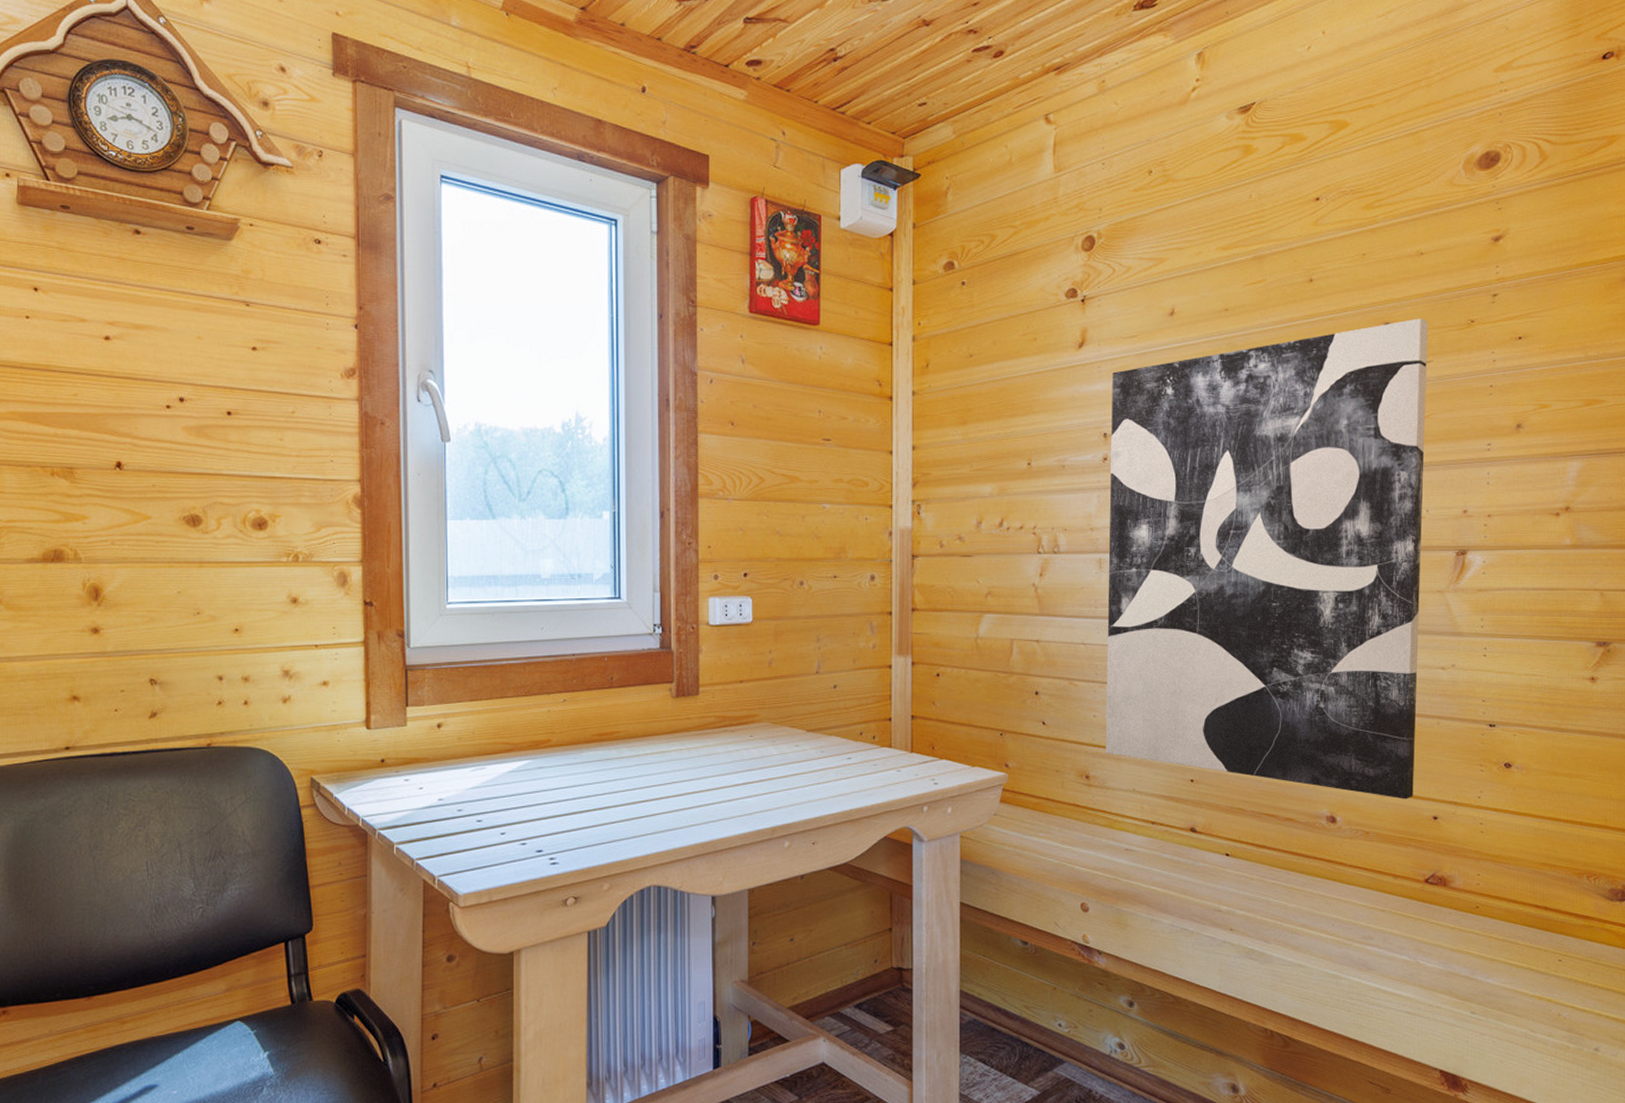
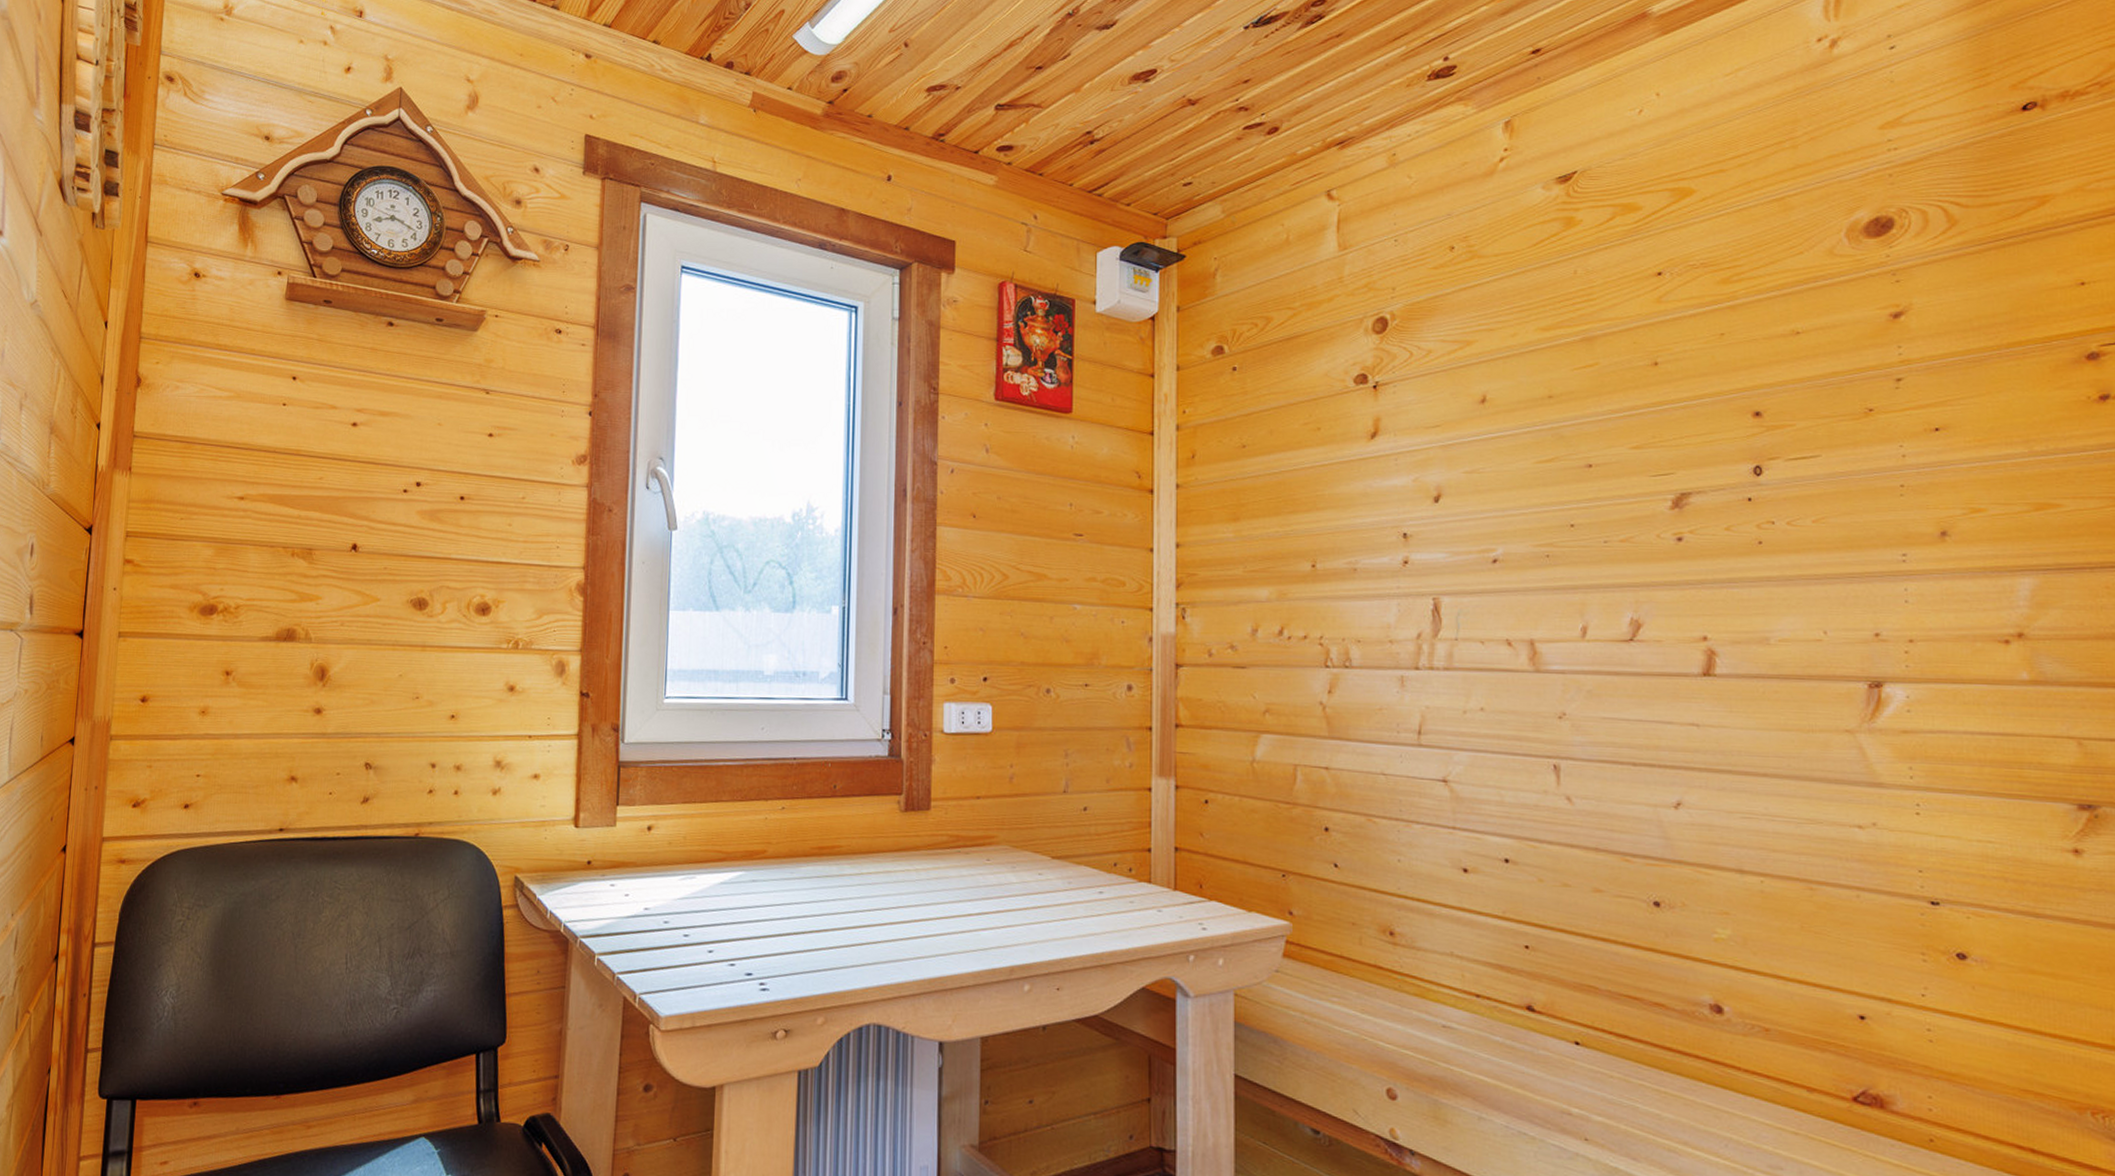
wall art: present [1105,318,1428,800] -> none [1412,406,1829,991]

